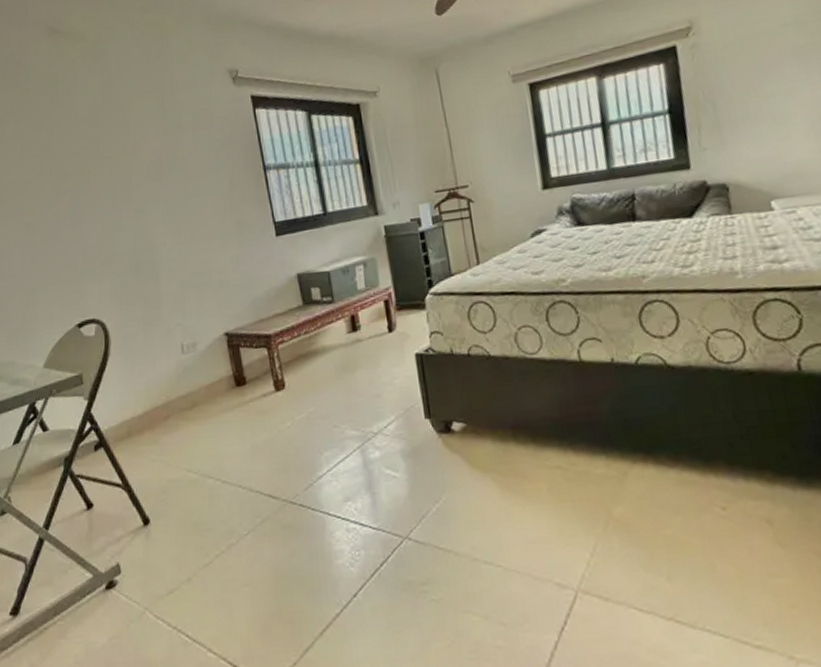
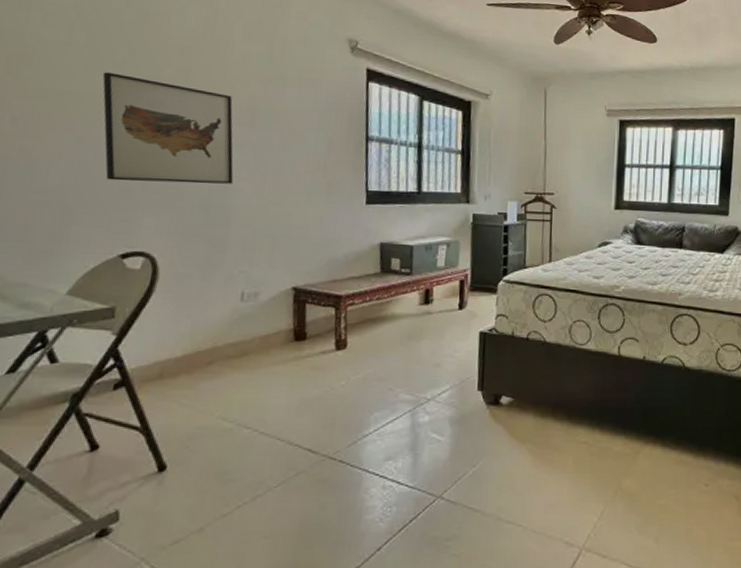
wall art: none [33,154,154,257] -> present [102,72,234,184]

